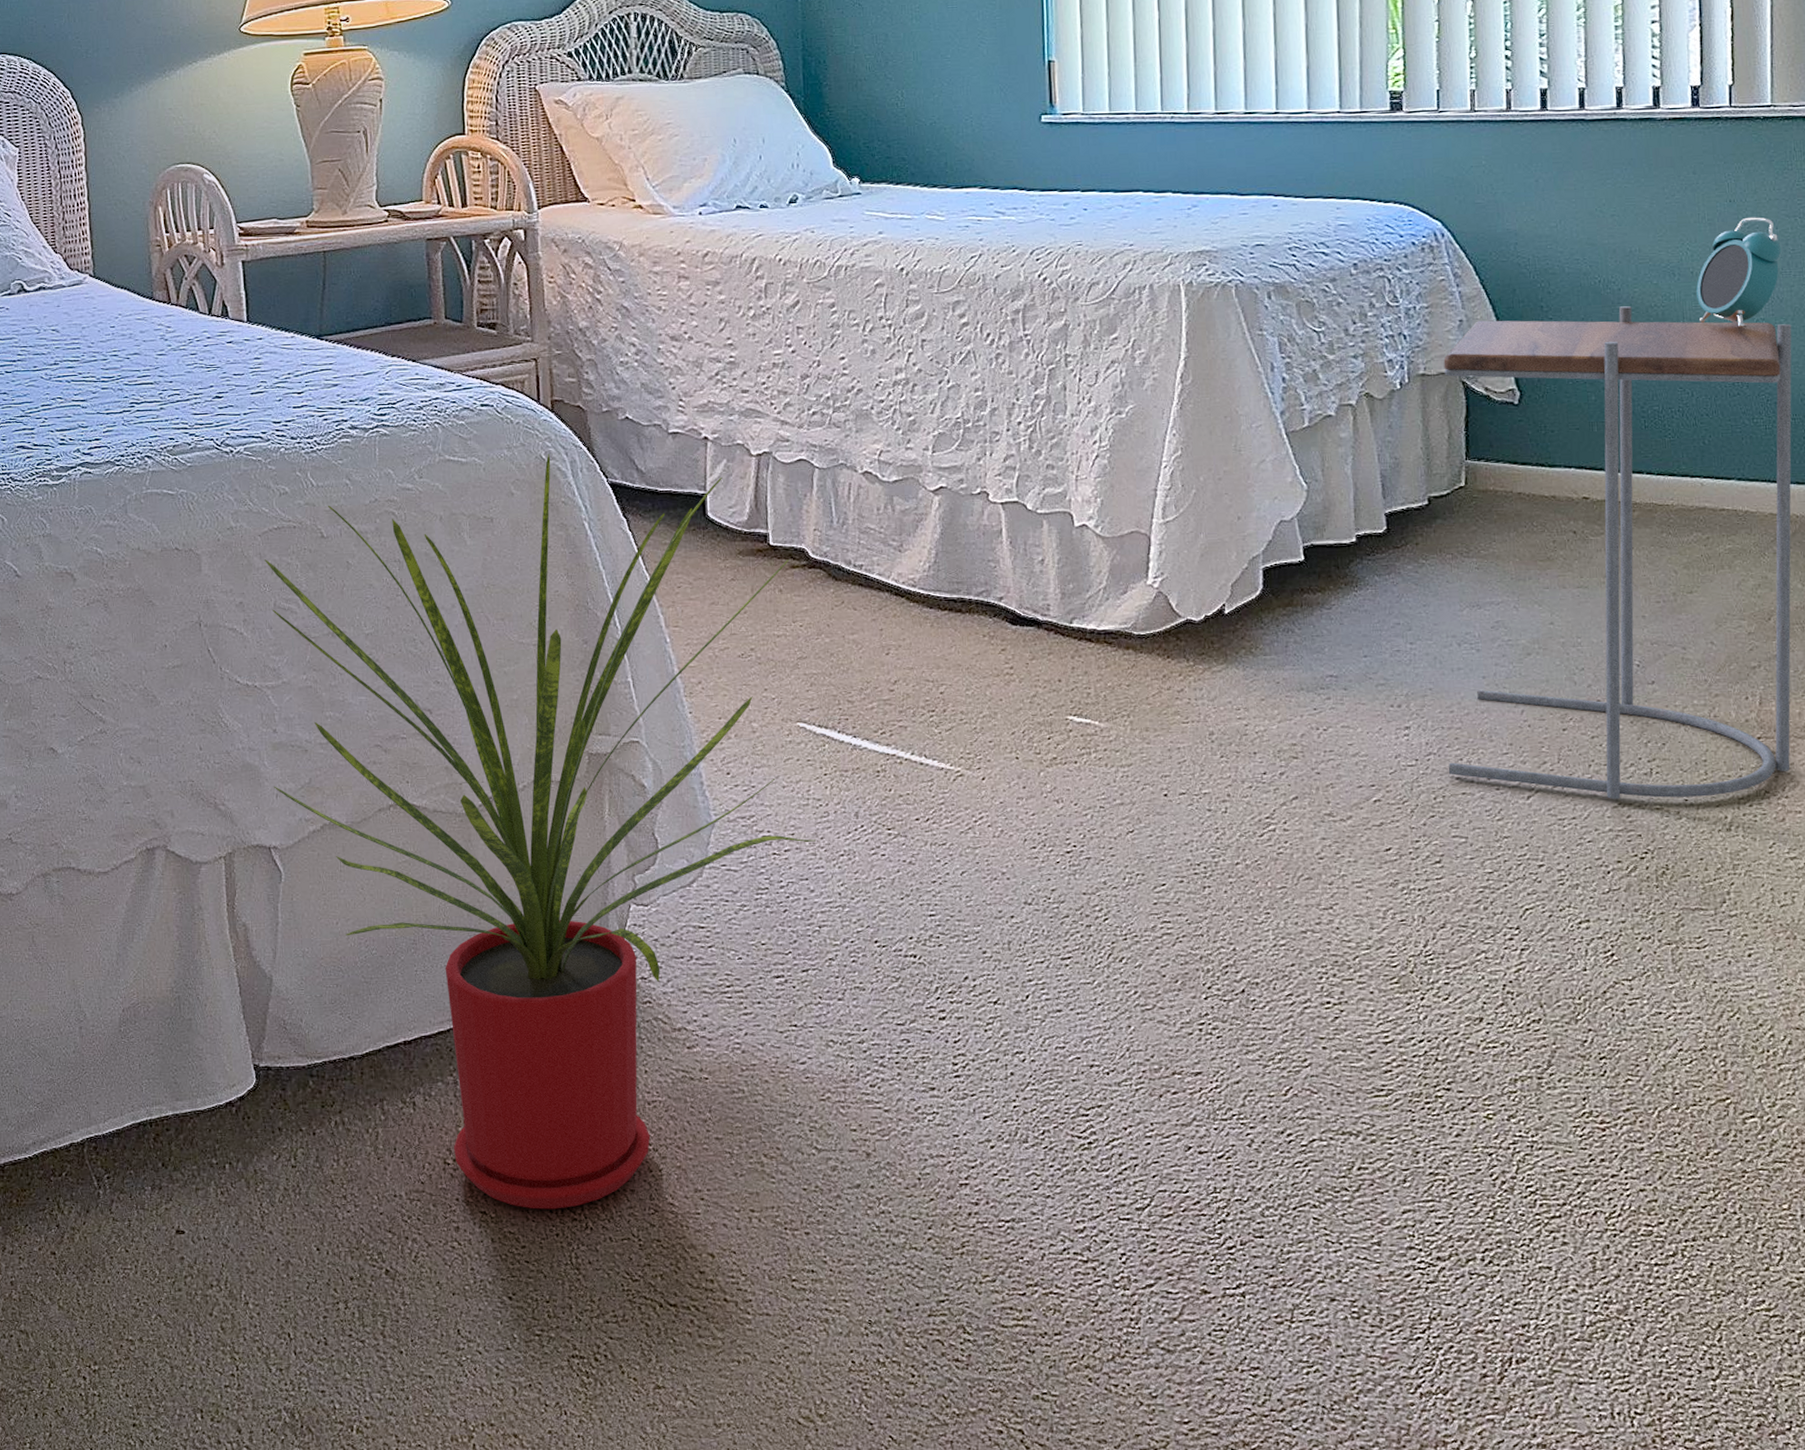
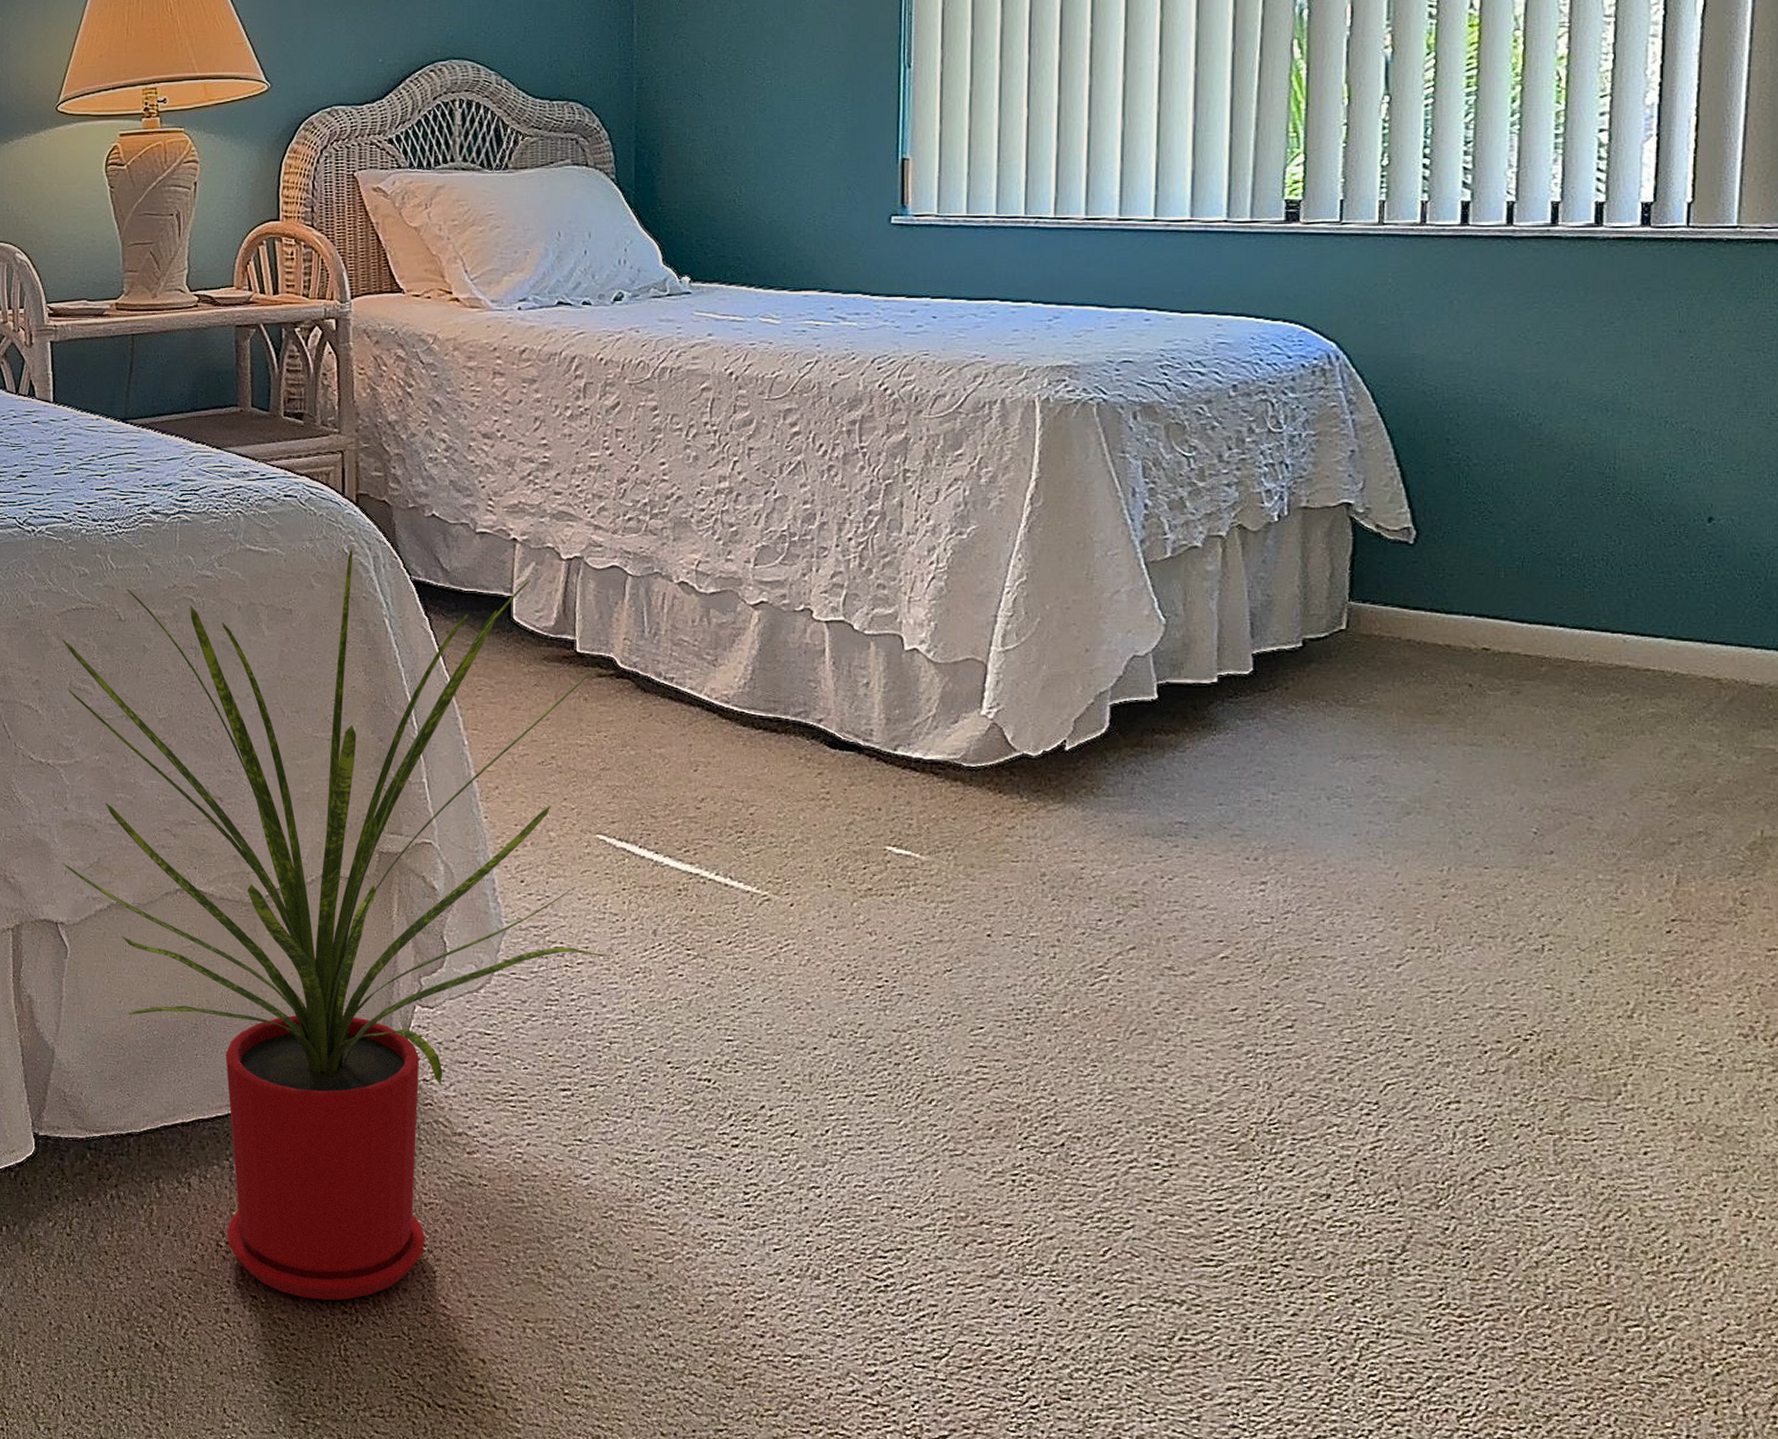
side table: present [1443,306,1792,799] -> none [1307,443,1745,979]
alarm clock: present [1696,217,1783,328] -> none [1633,350,1740,472]

